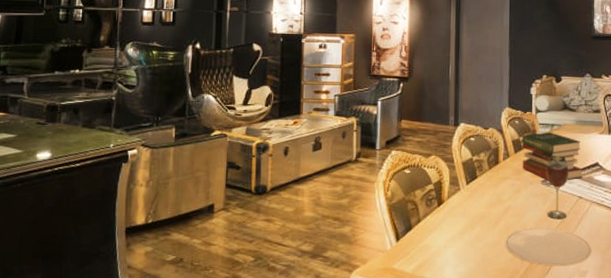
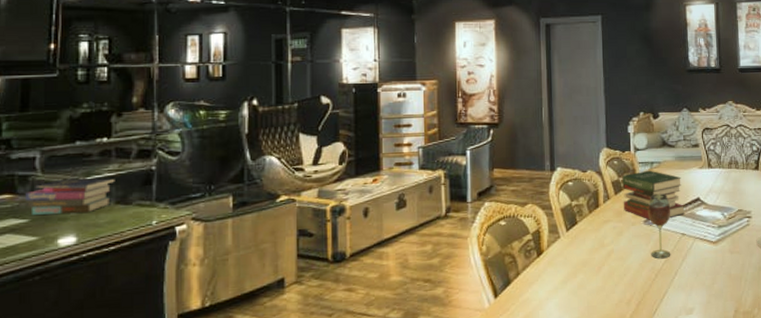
books: none [14,102,83,133] -> present [25,178,115,215]
plate: present [505,227,591,267] -> none [609,267,697,308]

